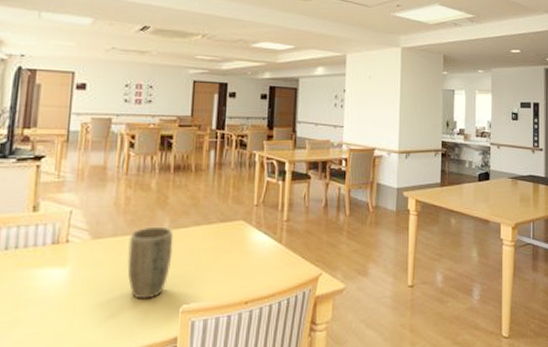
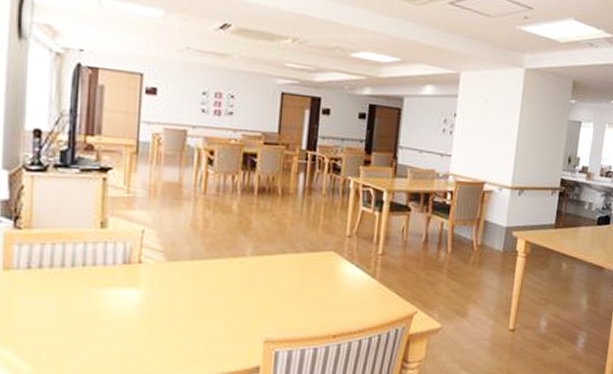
plant pot: present [127,226,174,299] -> none [206,252,257,327]

